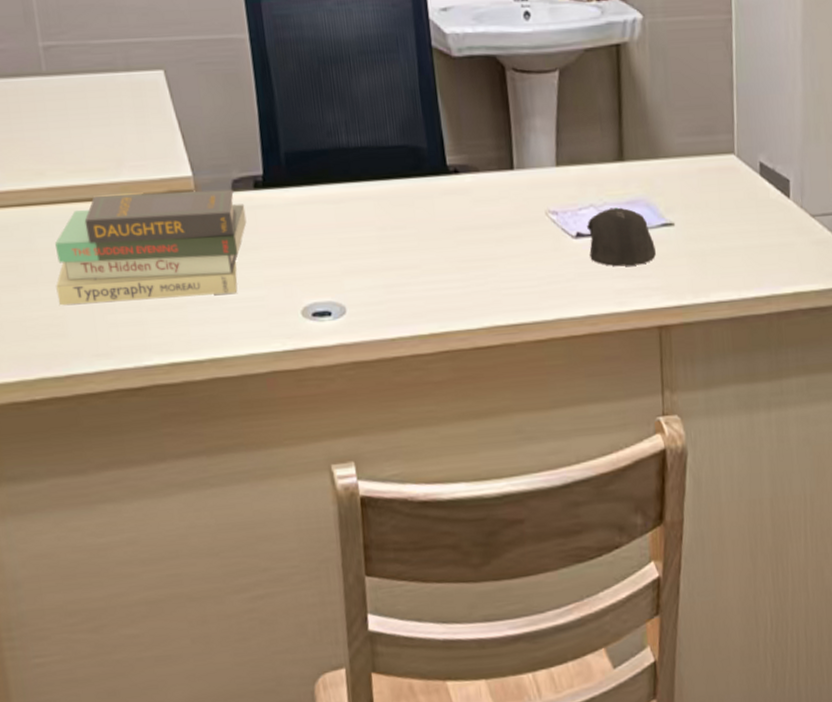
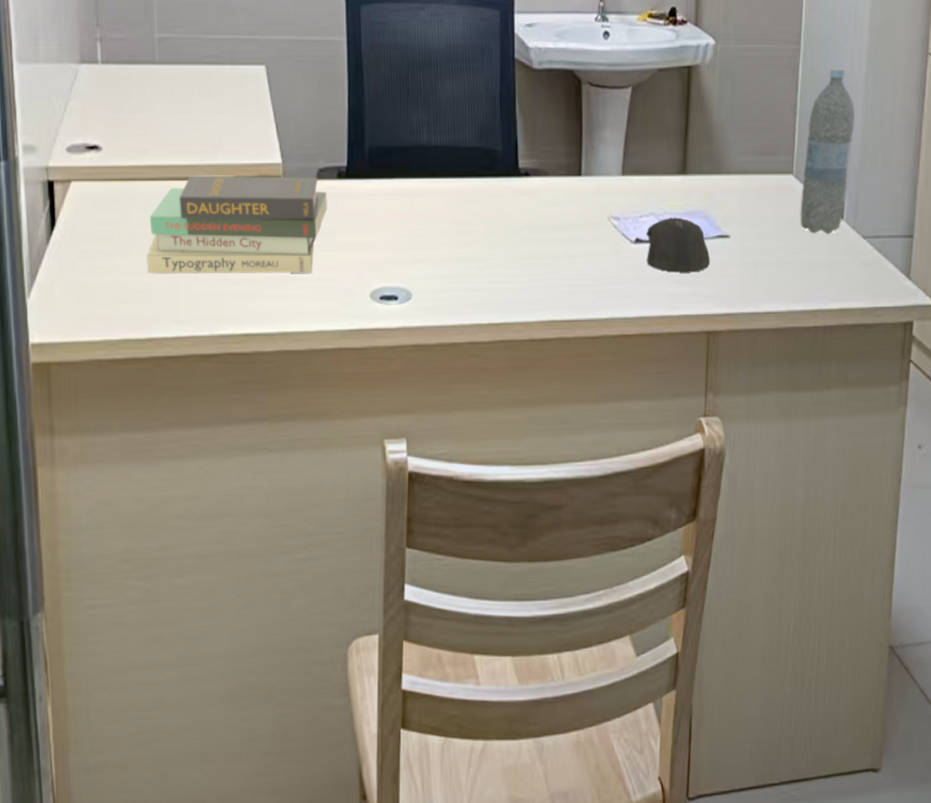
water bottle: none [744,36,795,216] -> present [800,67,855,235]

